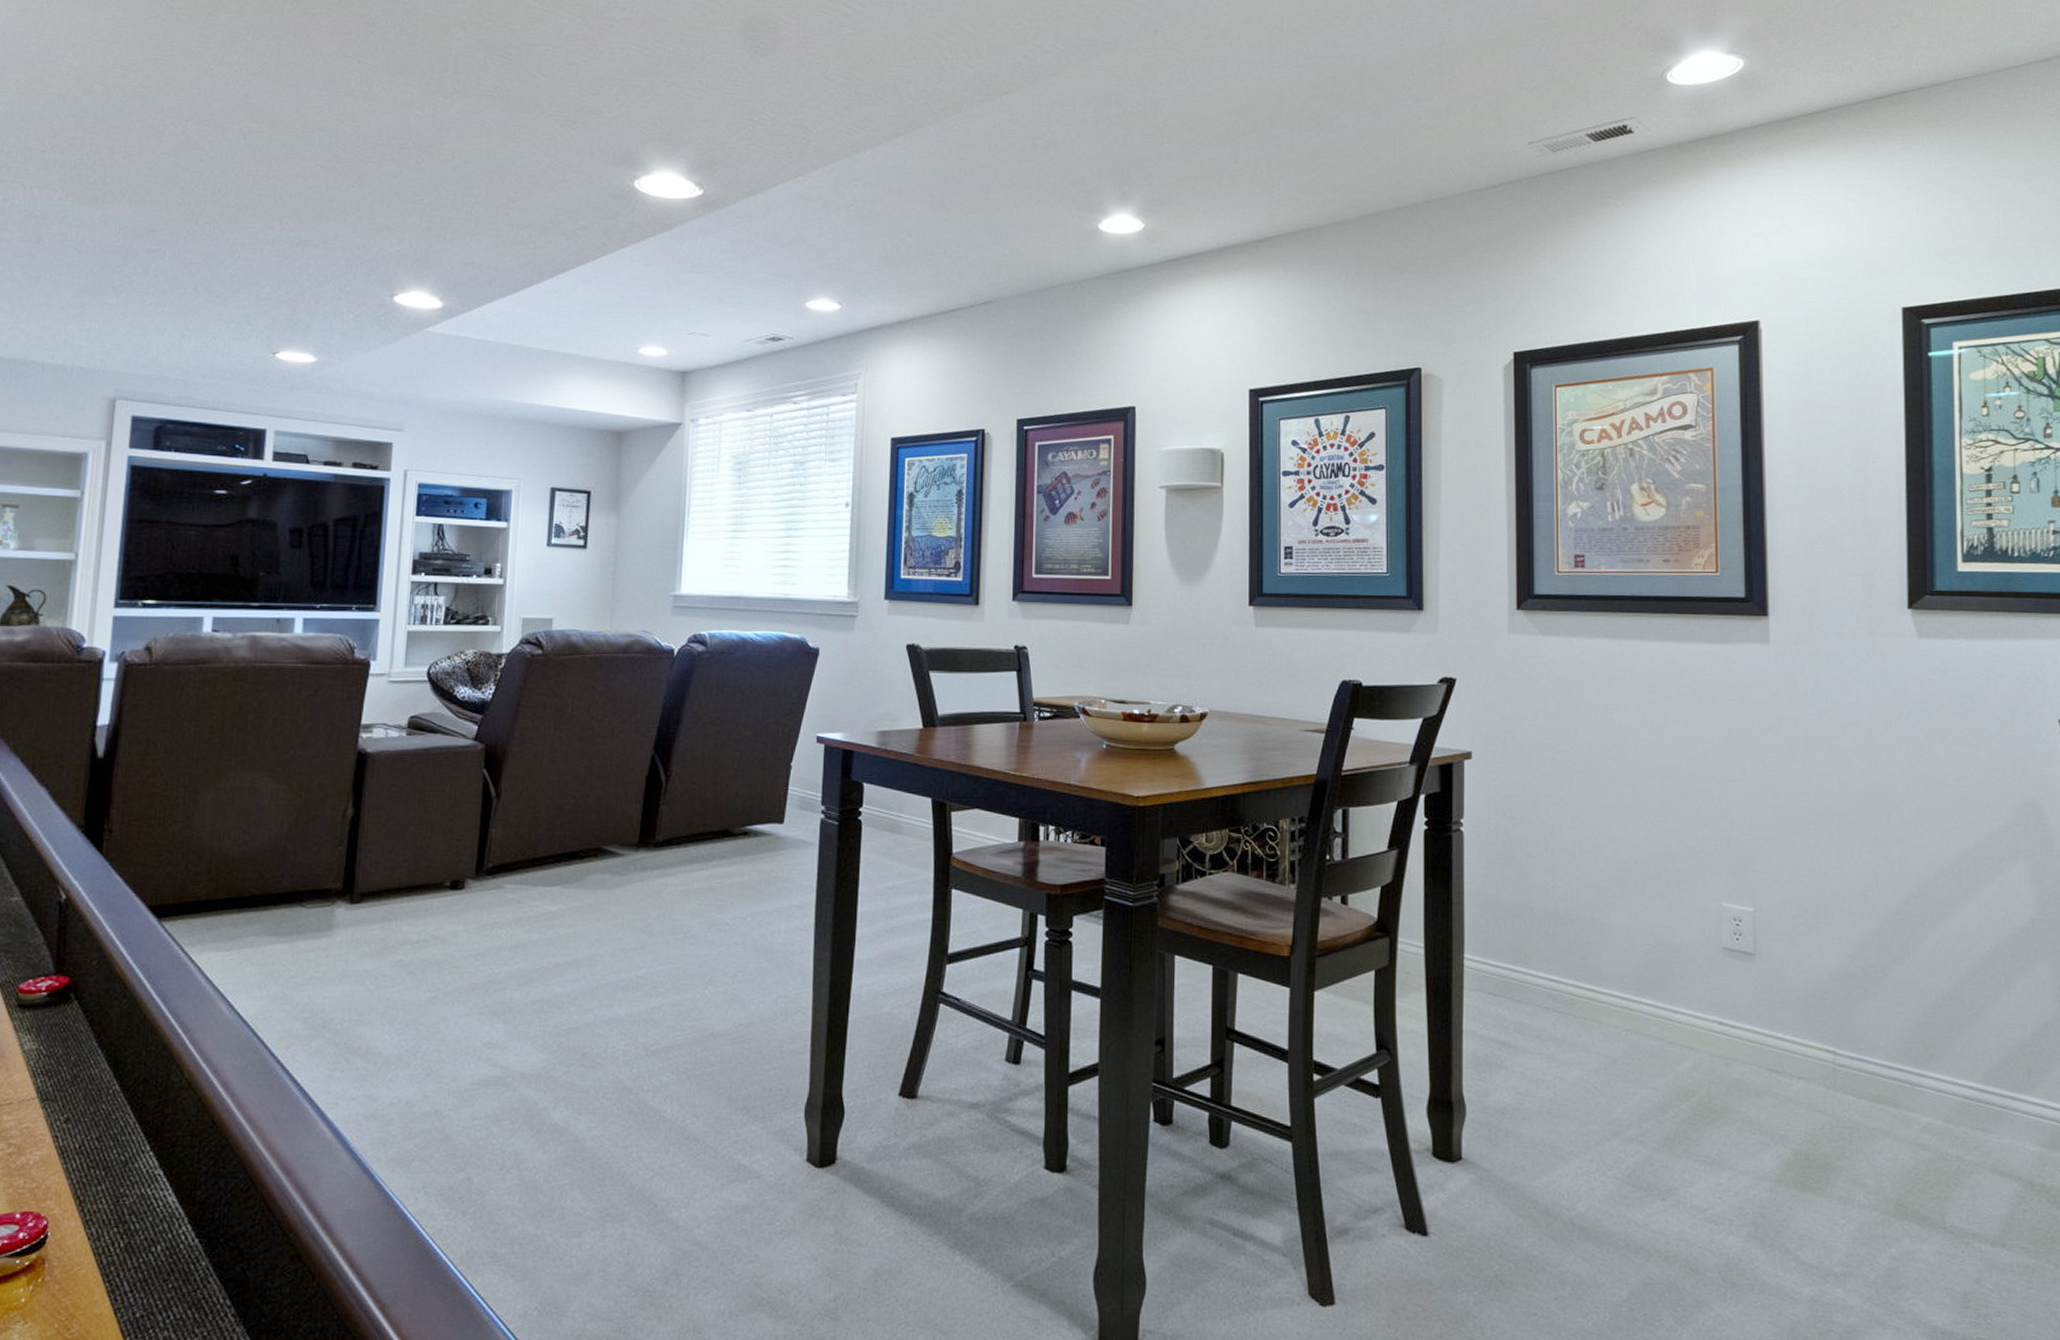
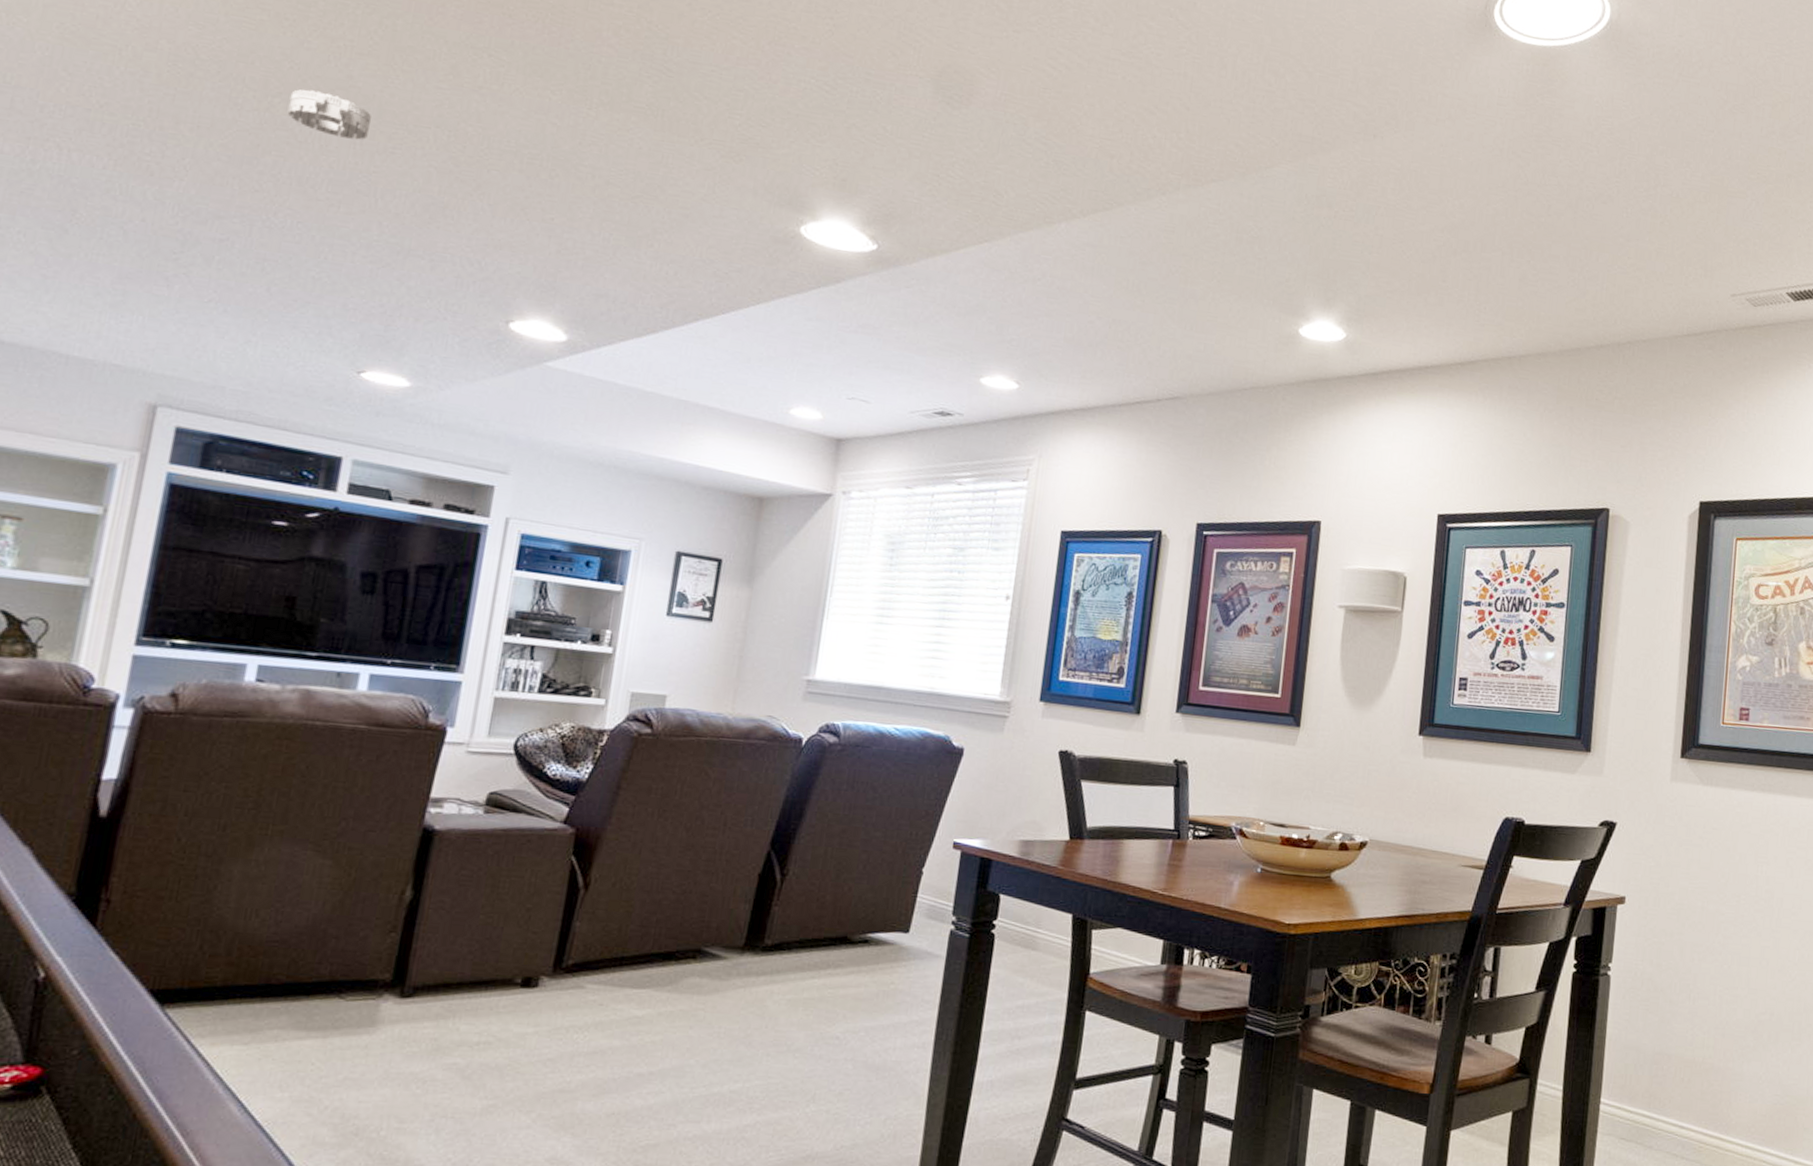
smoke detector: none [199,111,267,150] -> present [287,89,372,140]

